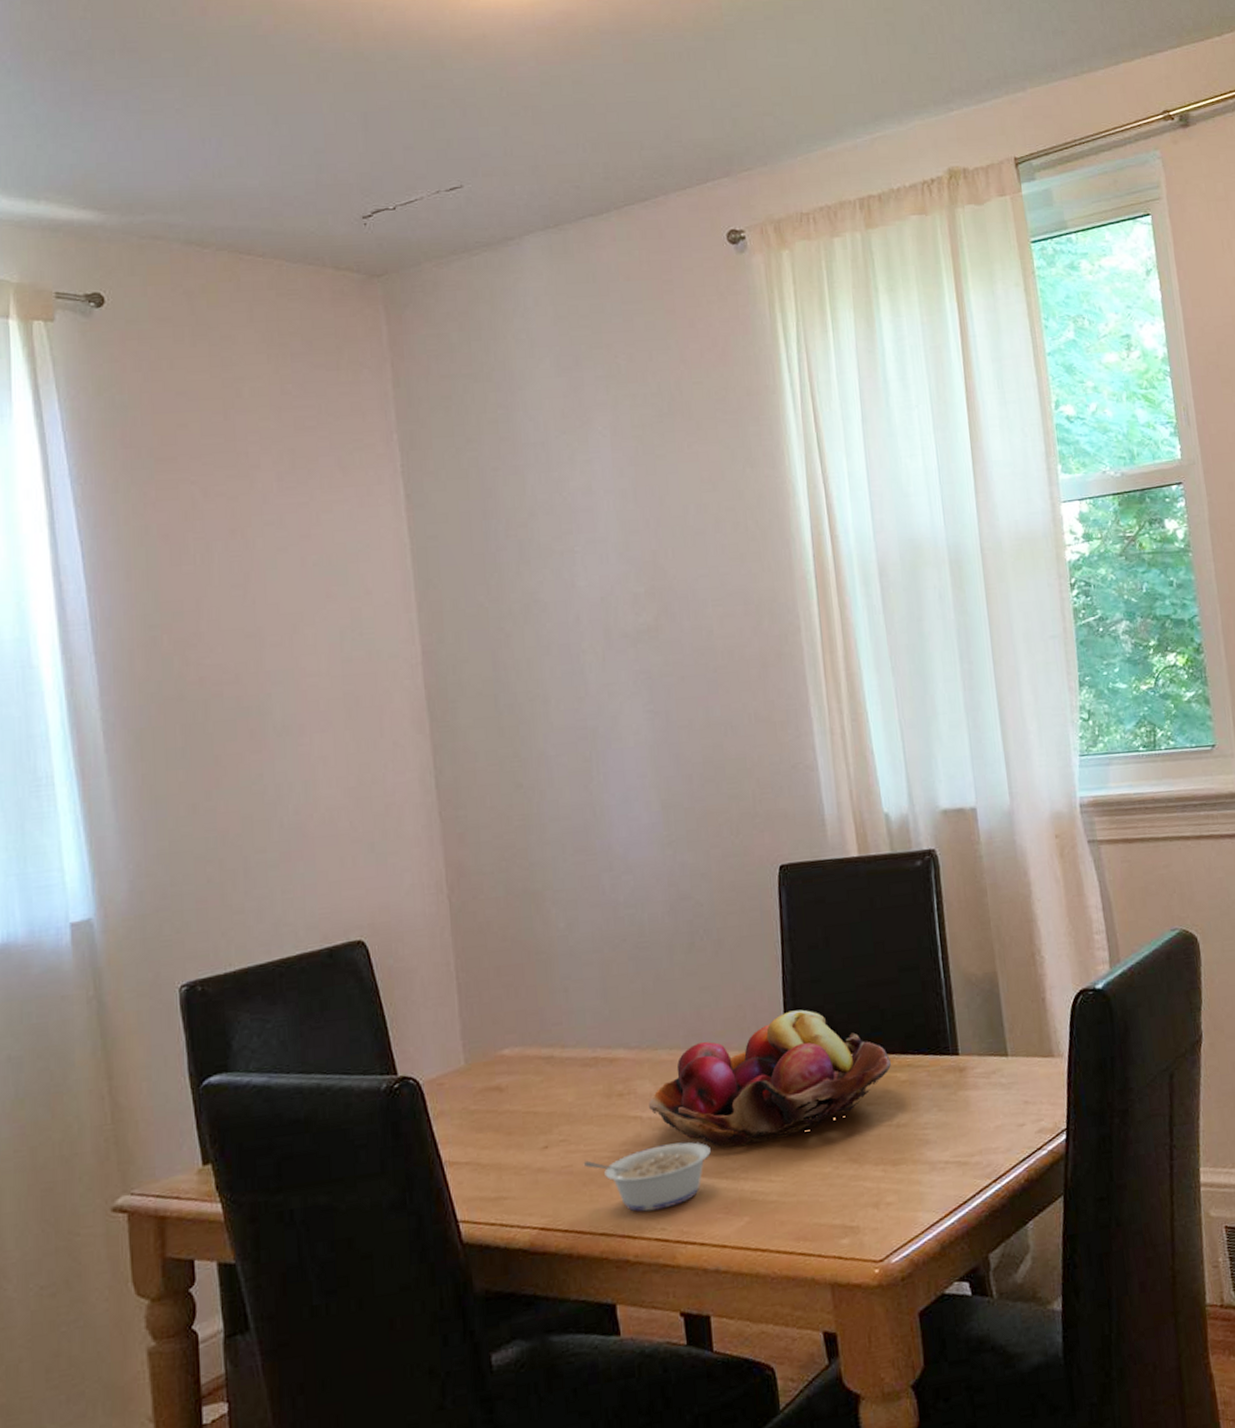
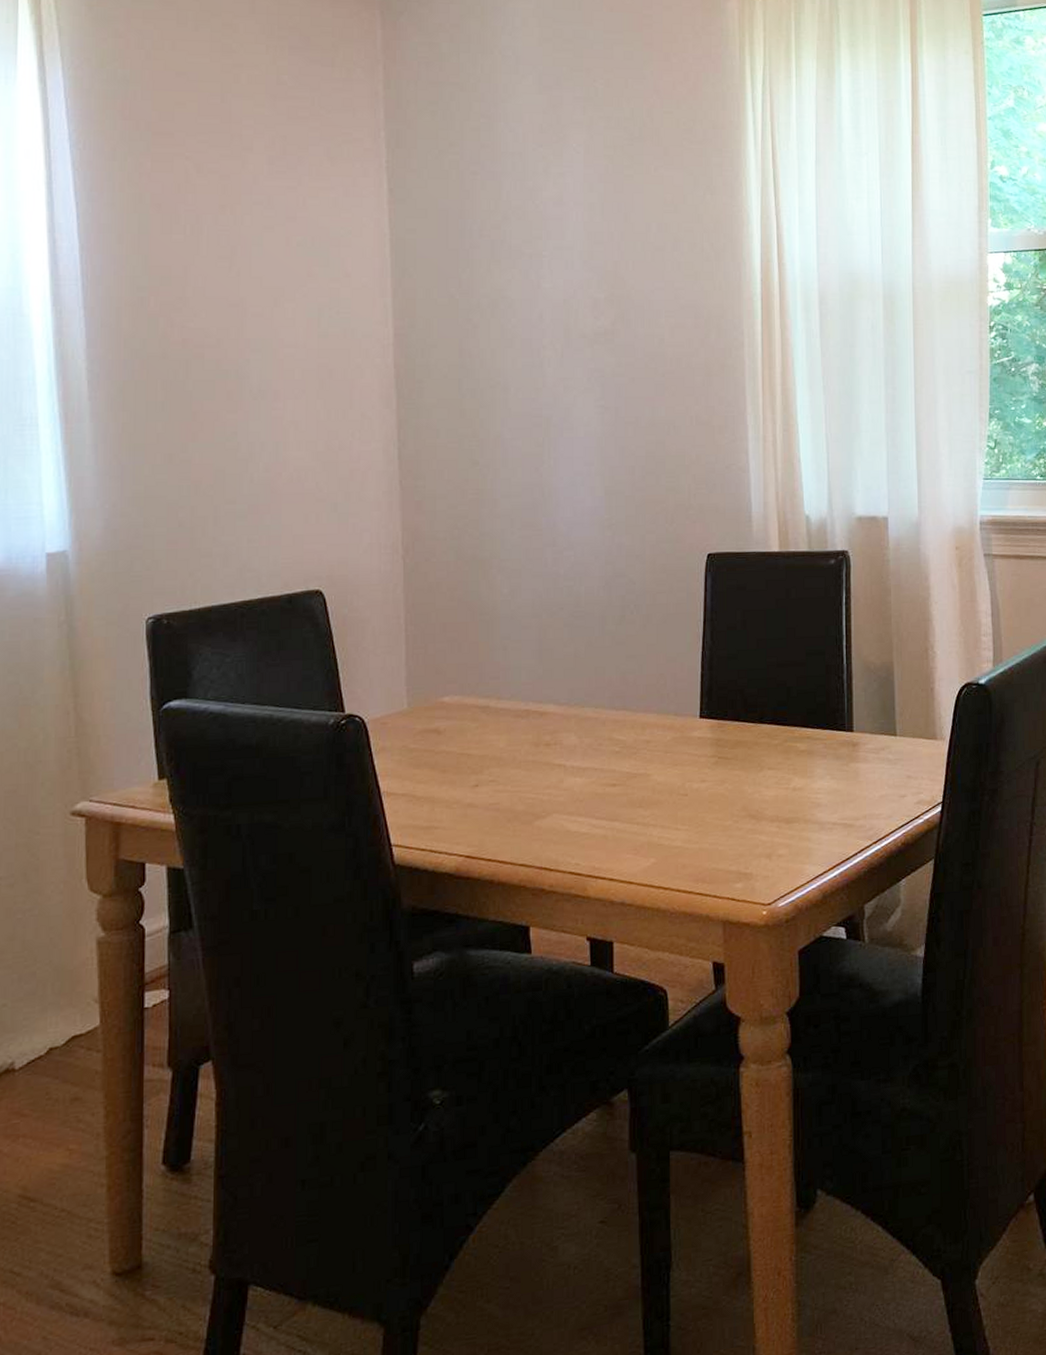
legume: present [583,1142,711,1212] -> none [509,790,625,848]
fruit basket: present [649,1009,891,1147] -> none [573,682,792,797]

